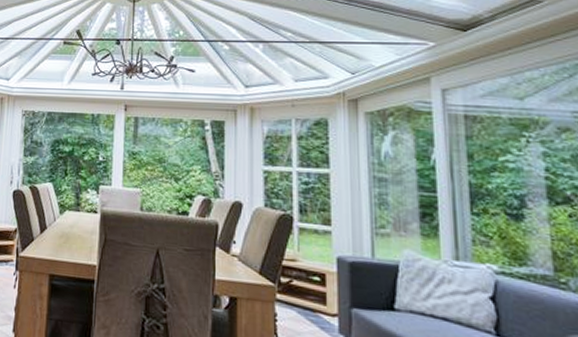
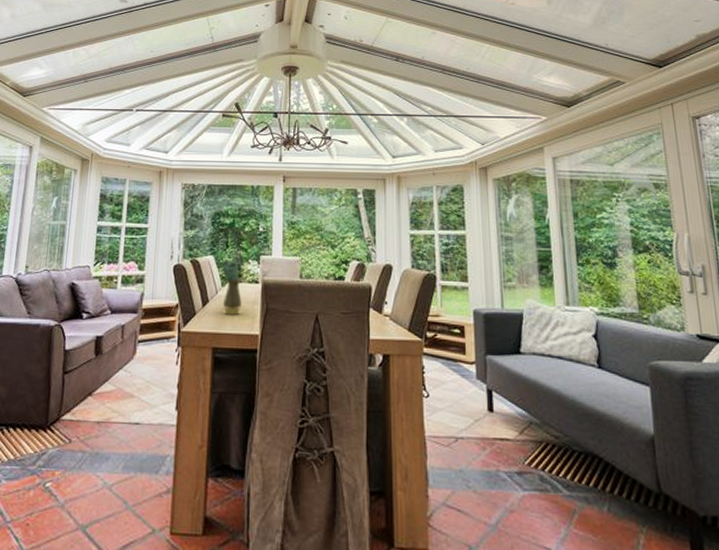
vase: none [59,185,80,244] -> present [221,257,242,315]

